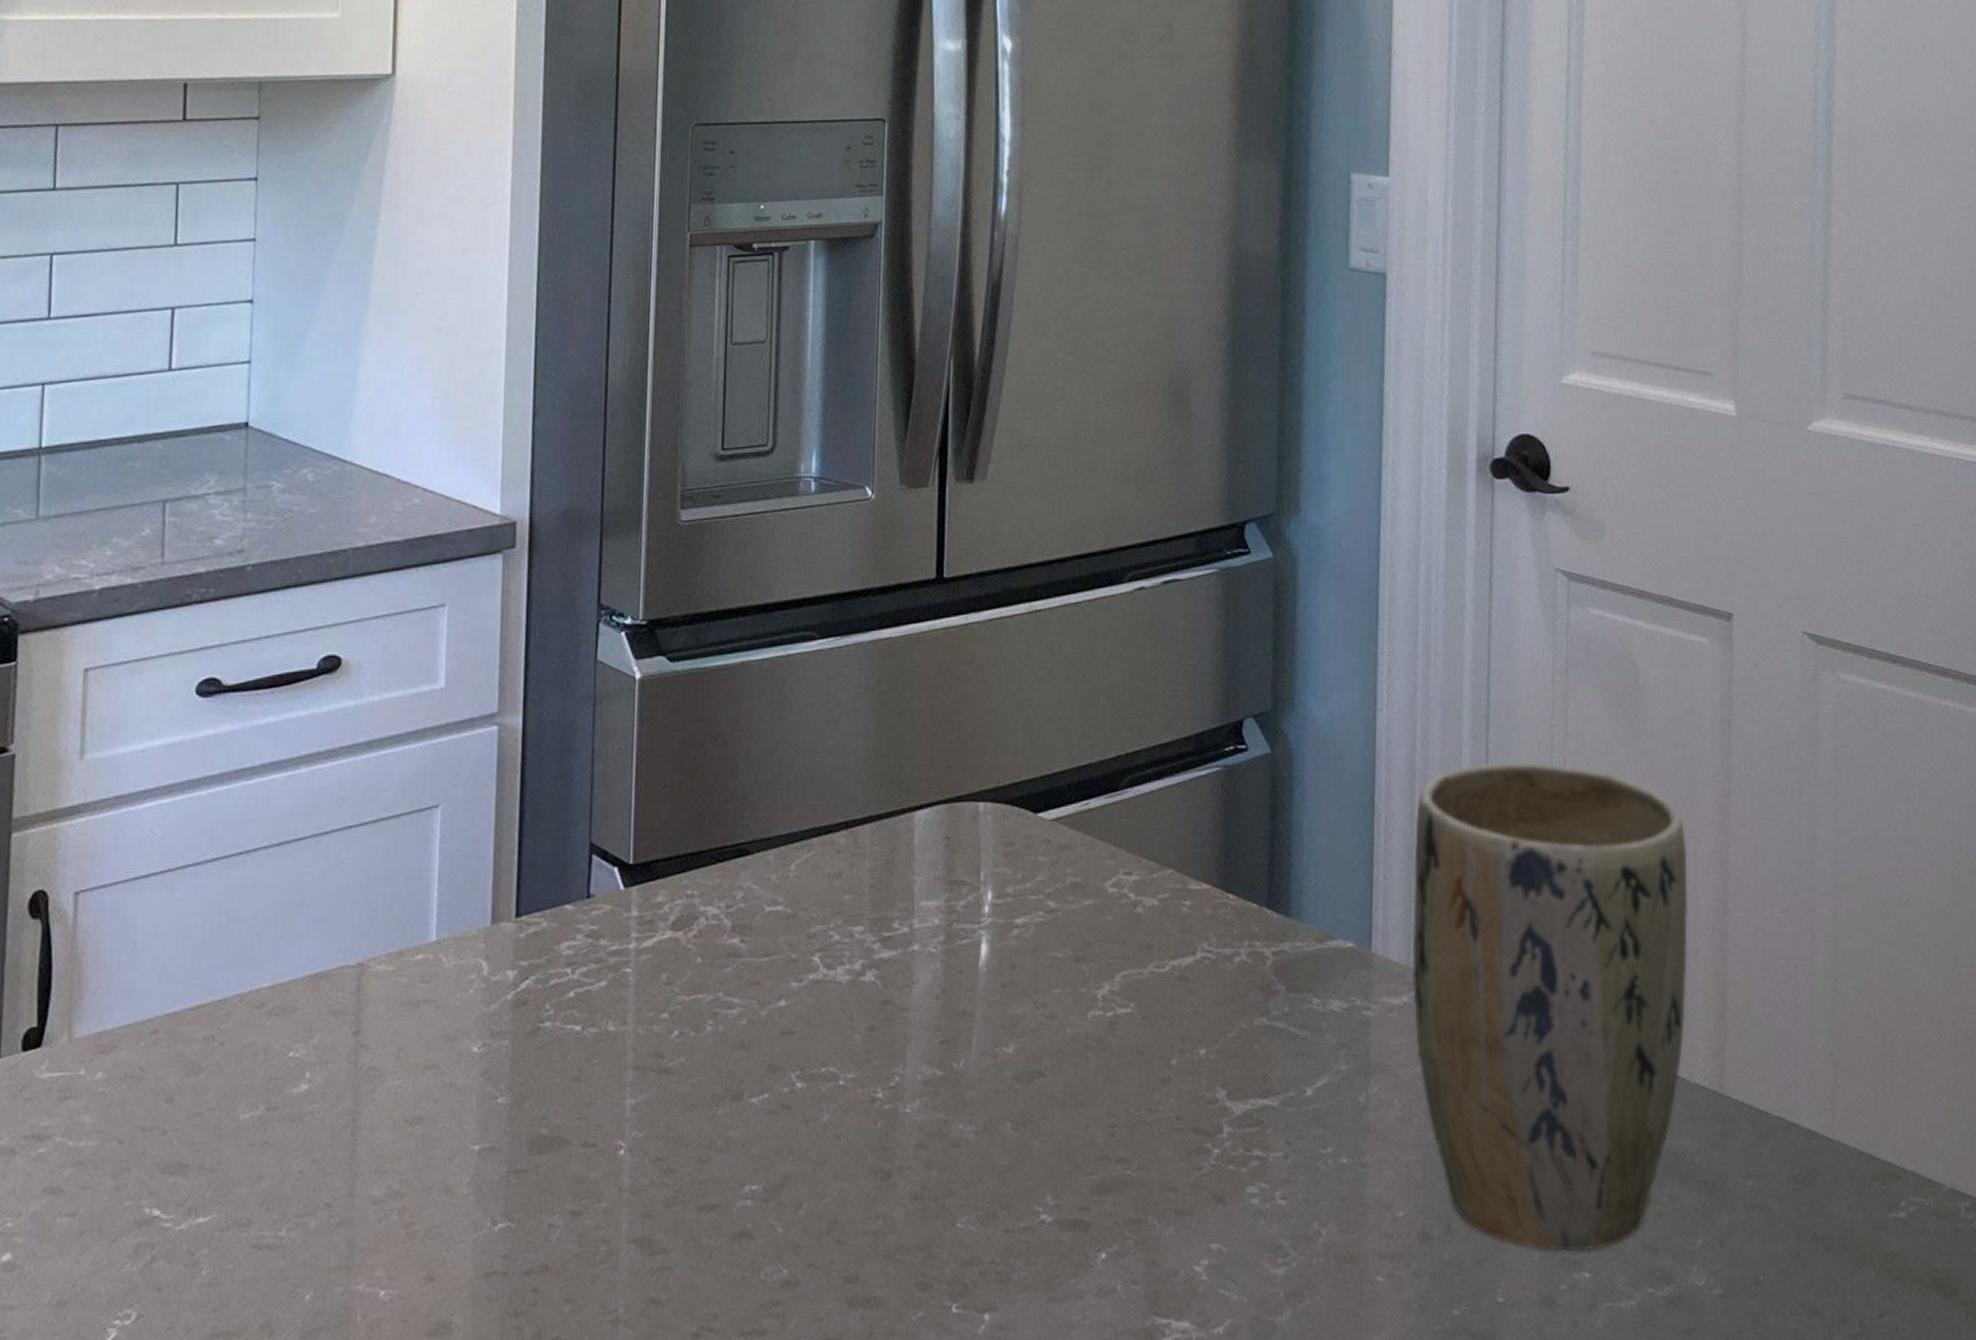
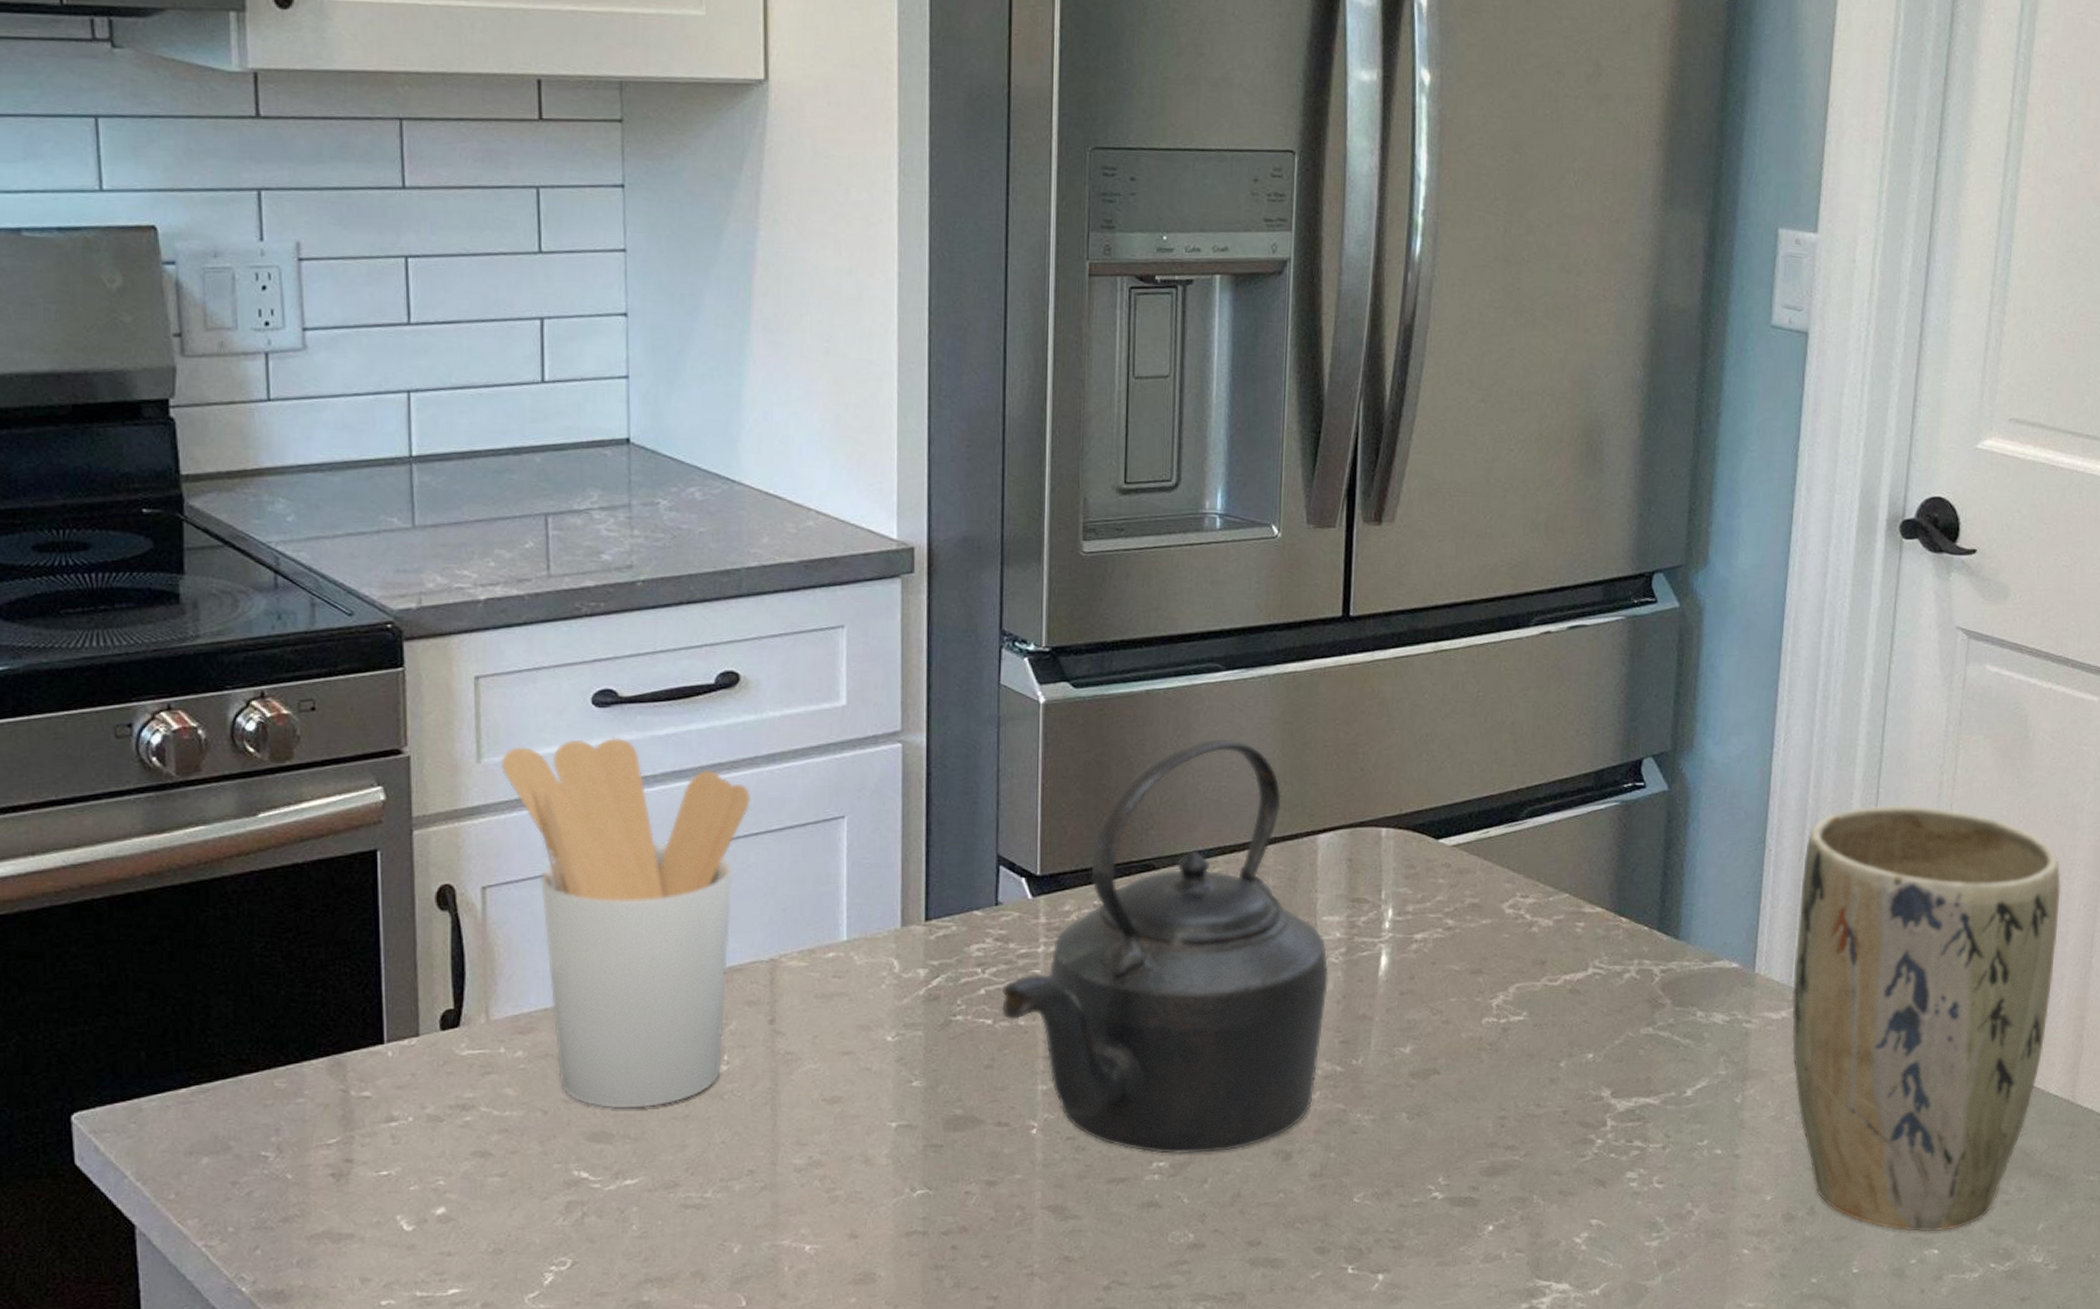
utensil holder: none [102,728,347,1136] -> present [500,737,752,1109]
kettle: none [591,710,927,1176] -> present [1002,738,1329,1154]

